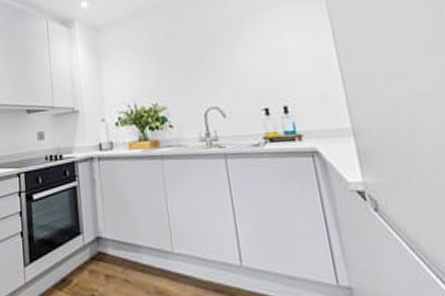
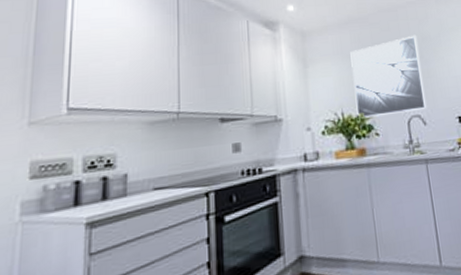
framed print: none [142,20,227,110] -> present [350,34,427,118]

